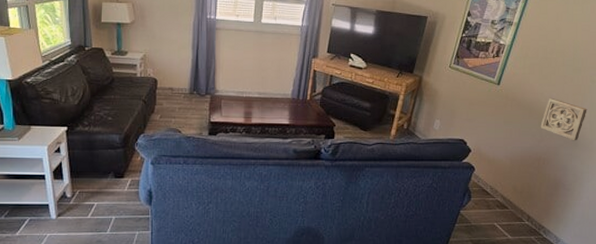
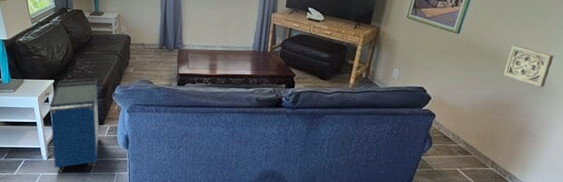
cabinet: none [60,126,119,234] -> present [49,79,99,174]

